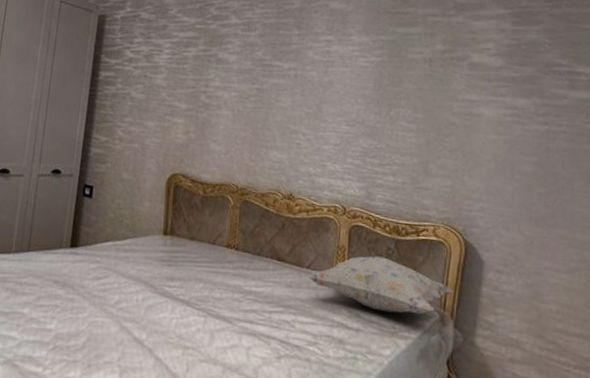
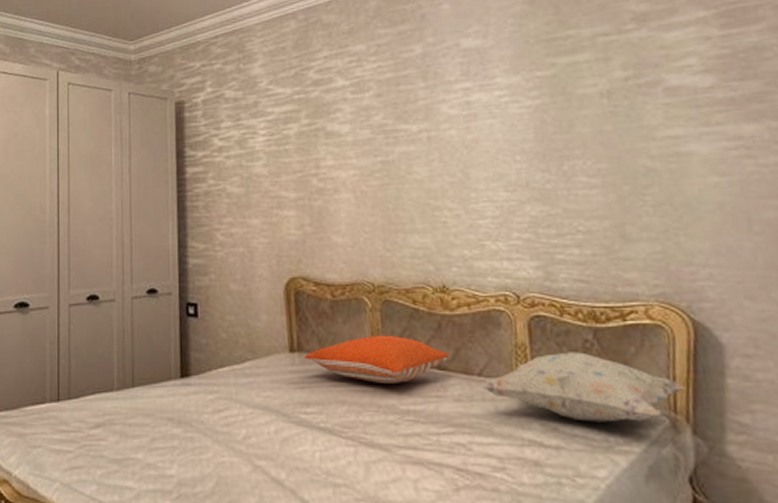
pillow: none [174,228,288,269] -> present [304,335,450,385]

